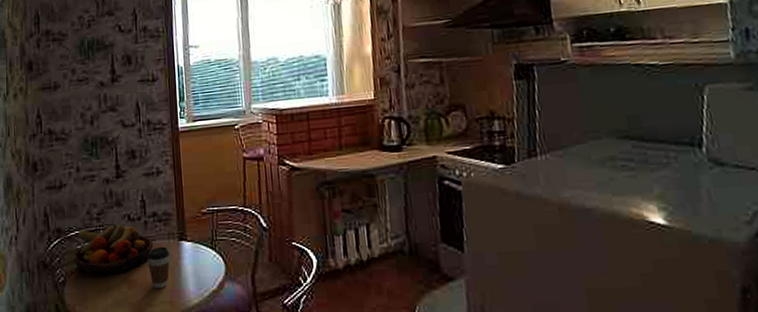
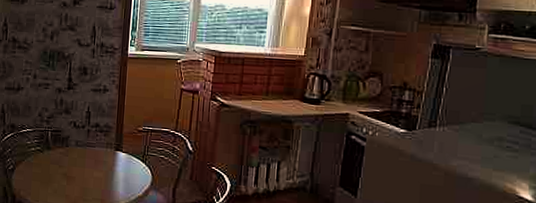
fruit bowl: present [74,224,154,275] -> none [23,128,93,170]
coffee cup: present [147,246,170,288] -> none [86,153,106,188]

